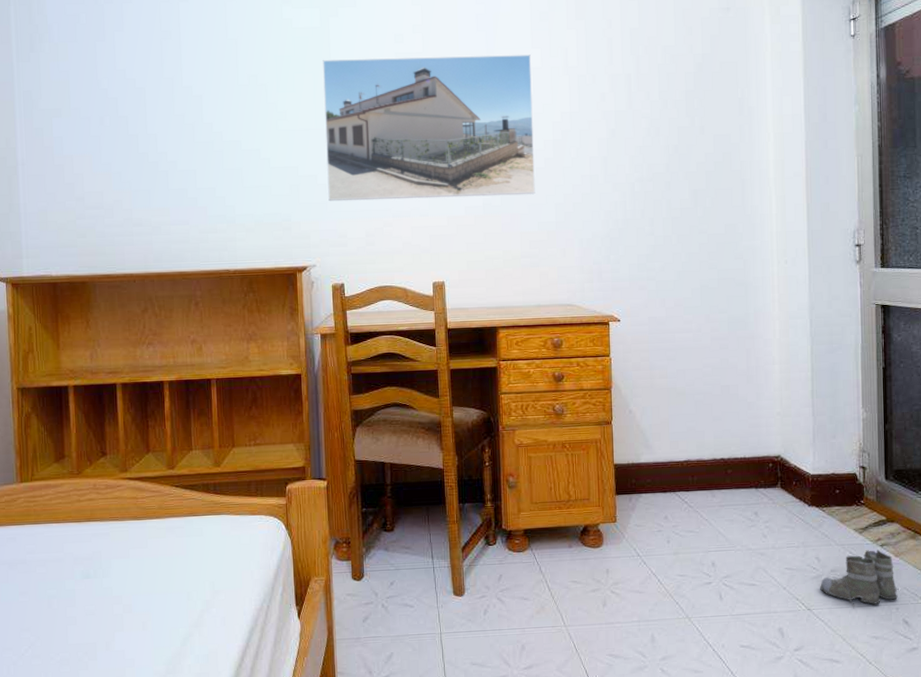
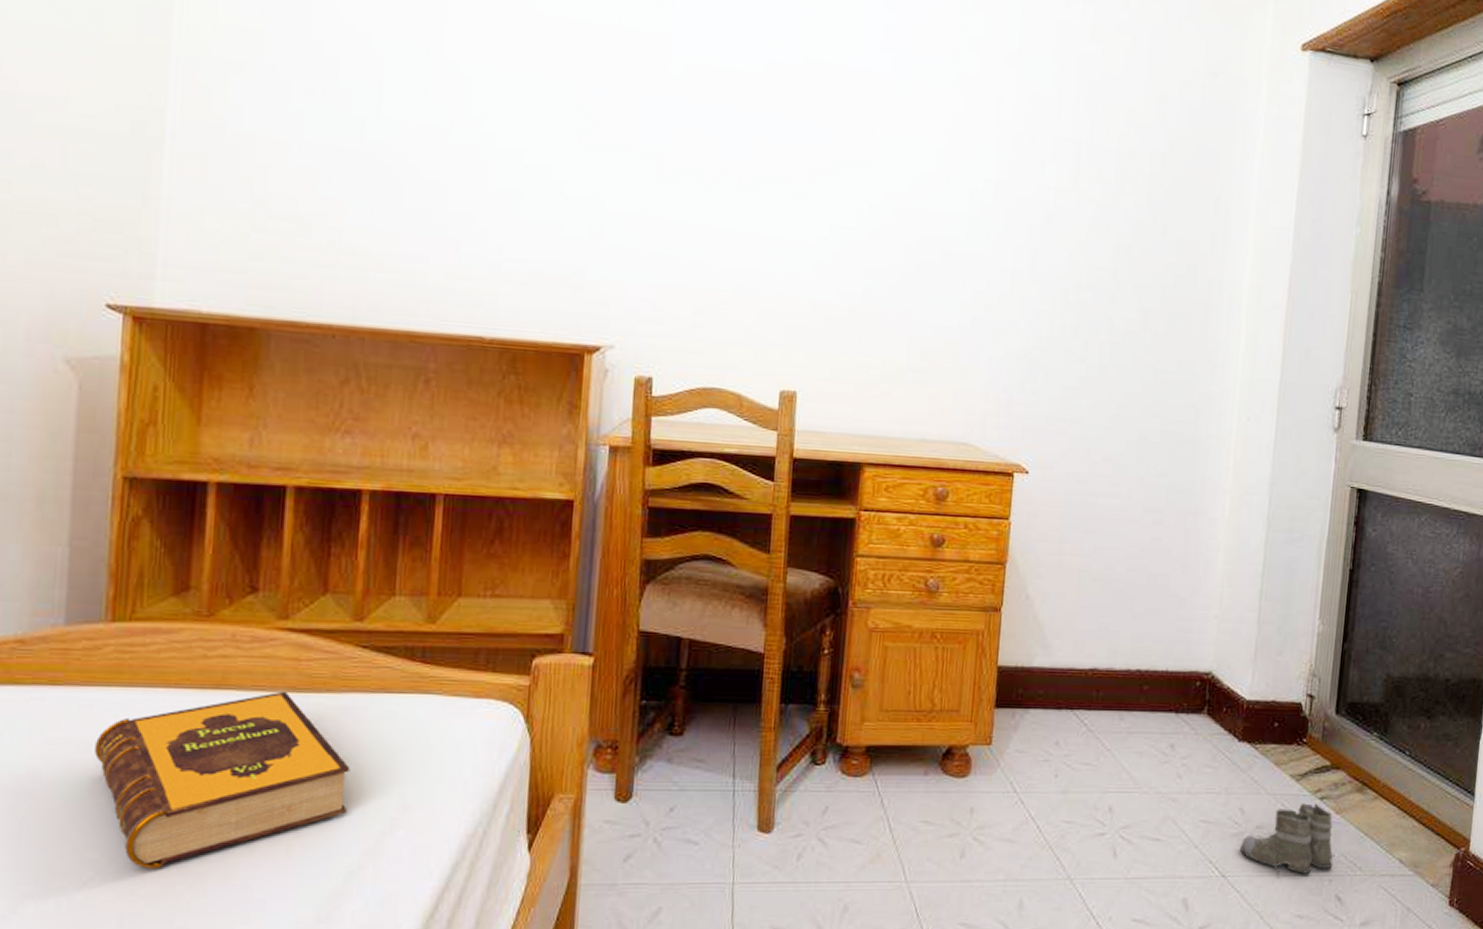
hardback book: none [19,520,178,642] -> present [93,691,350,868]
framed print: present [323,55,535,202] -> none [644,54,952,287]

